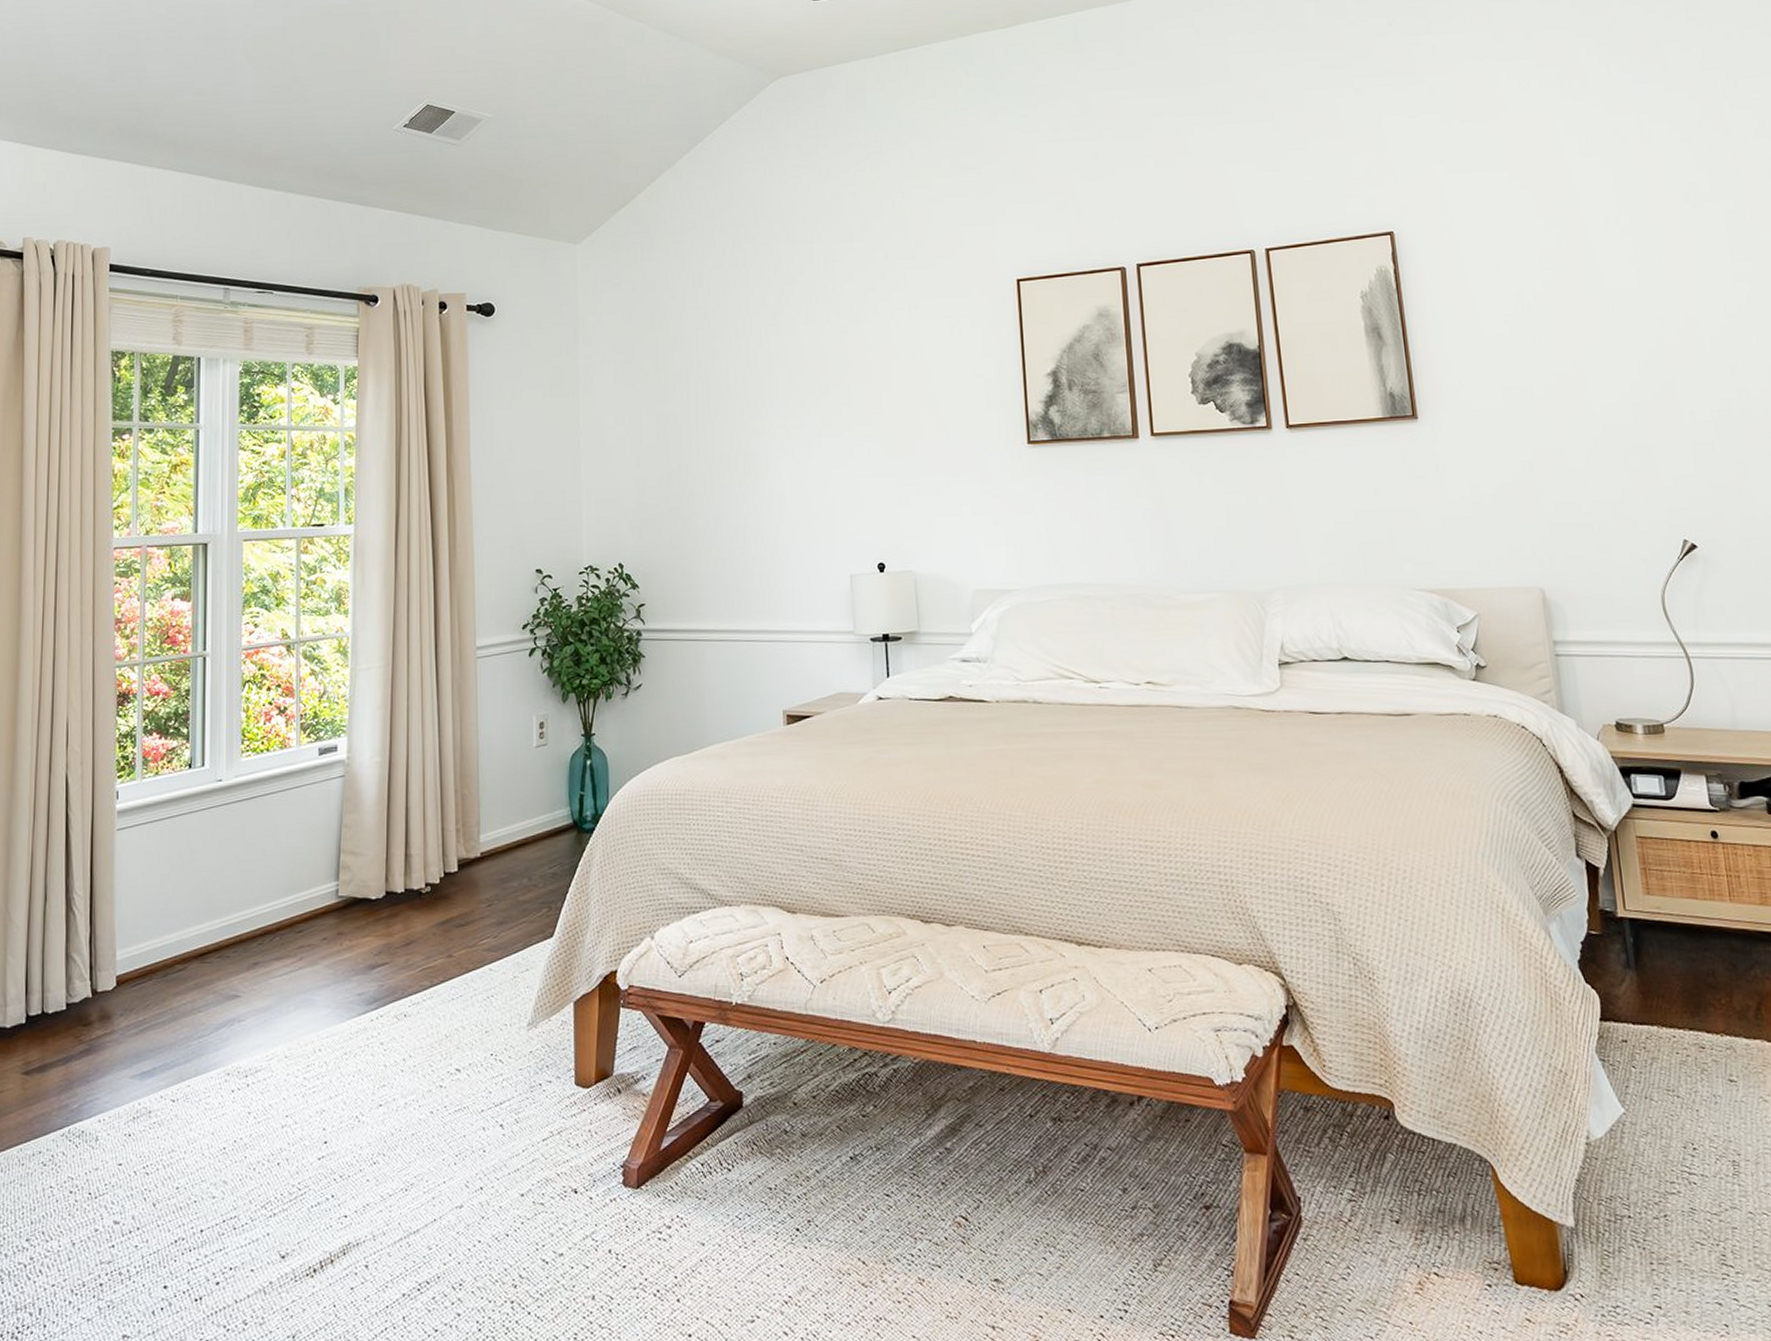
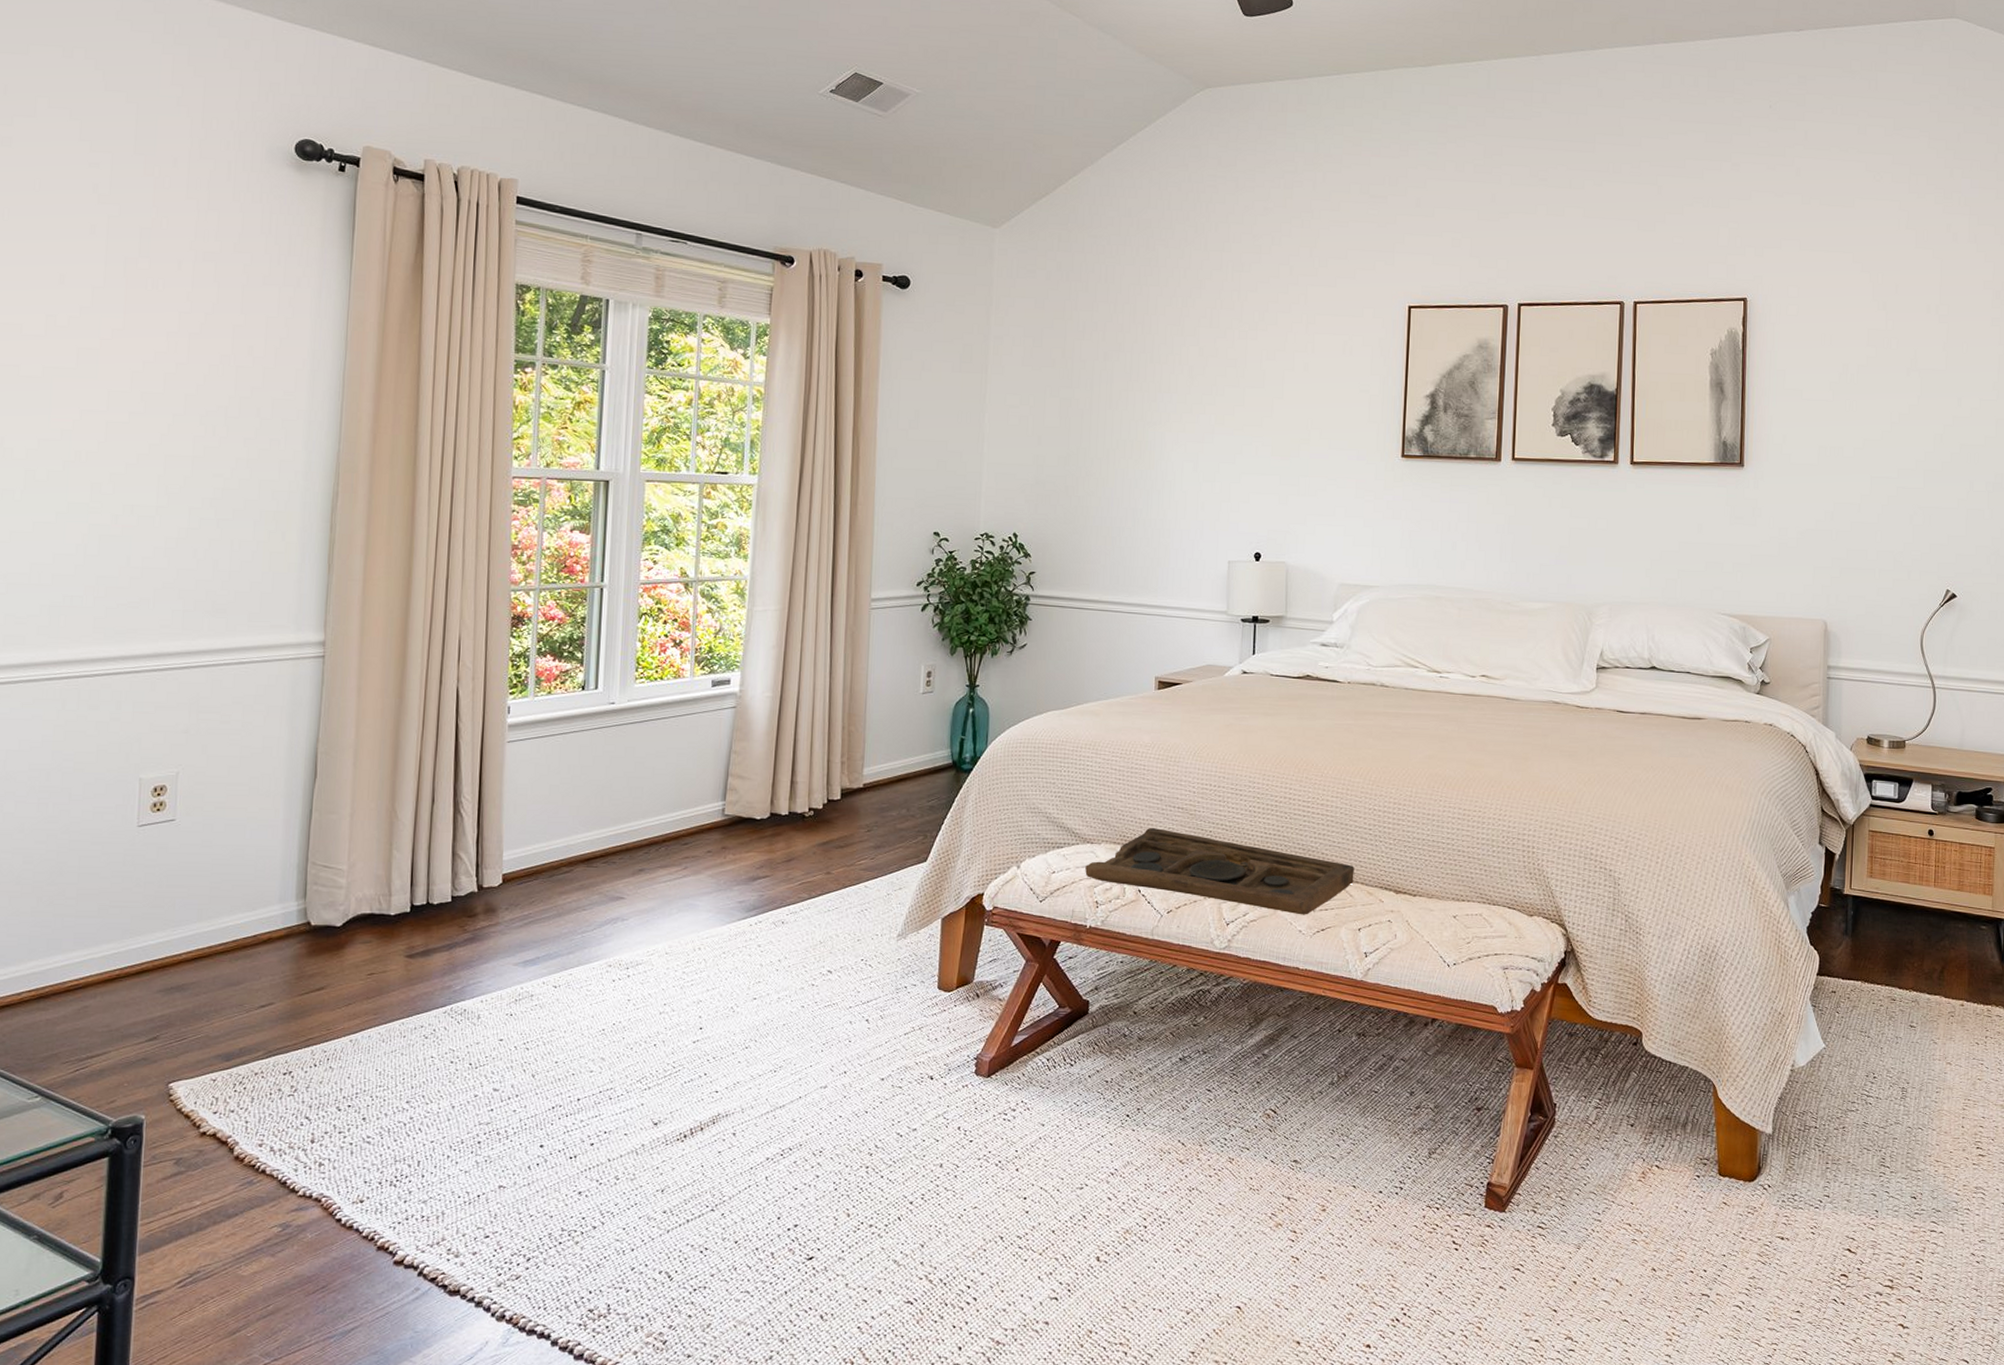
decorative tray: none [725,883,1028,977] -> present [1085,827,1354,915]

